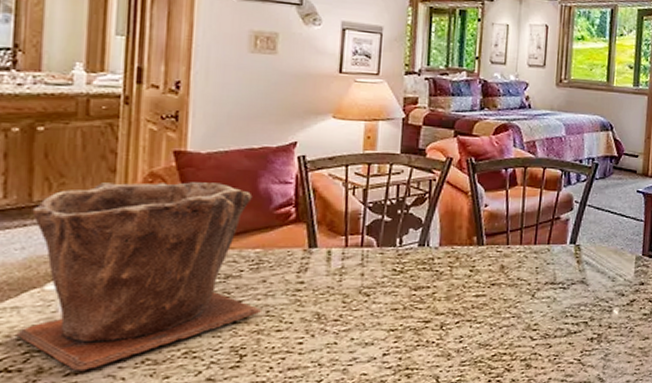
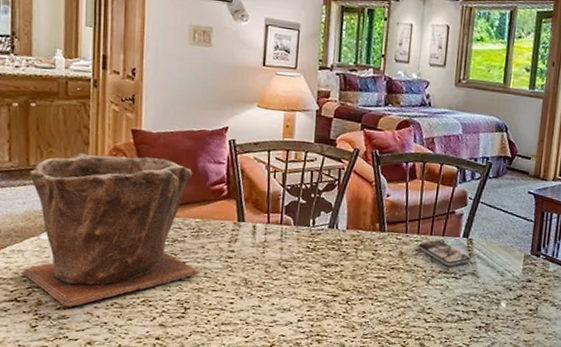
smartphone: none [521,248,580,277] -> present [418,240,471,267]

